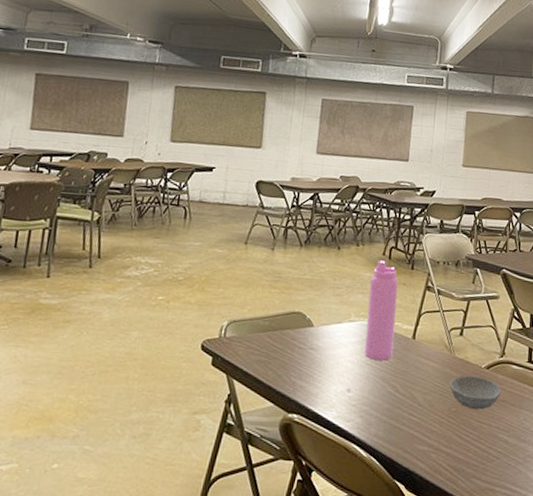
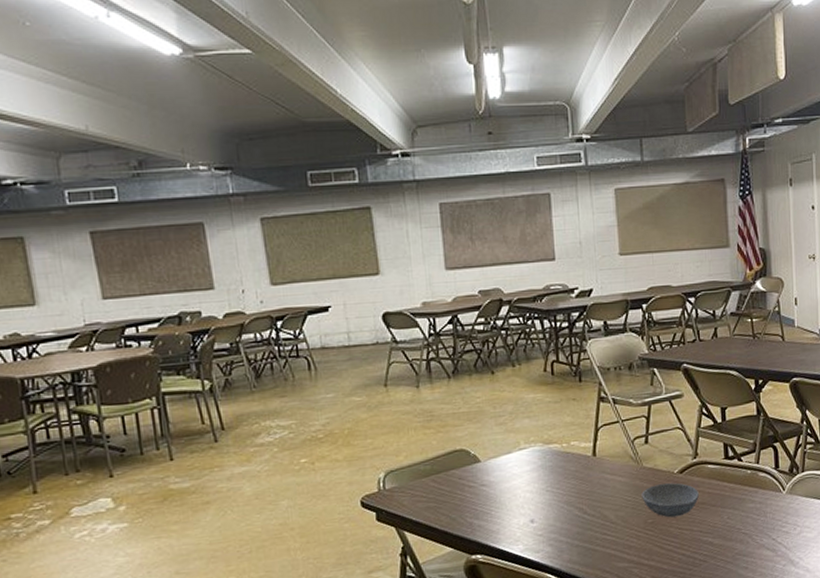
water bottle: present [364,260,399,361] -> none [535,377,573,485]

